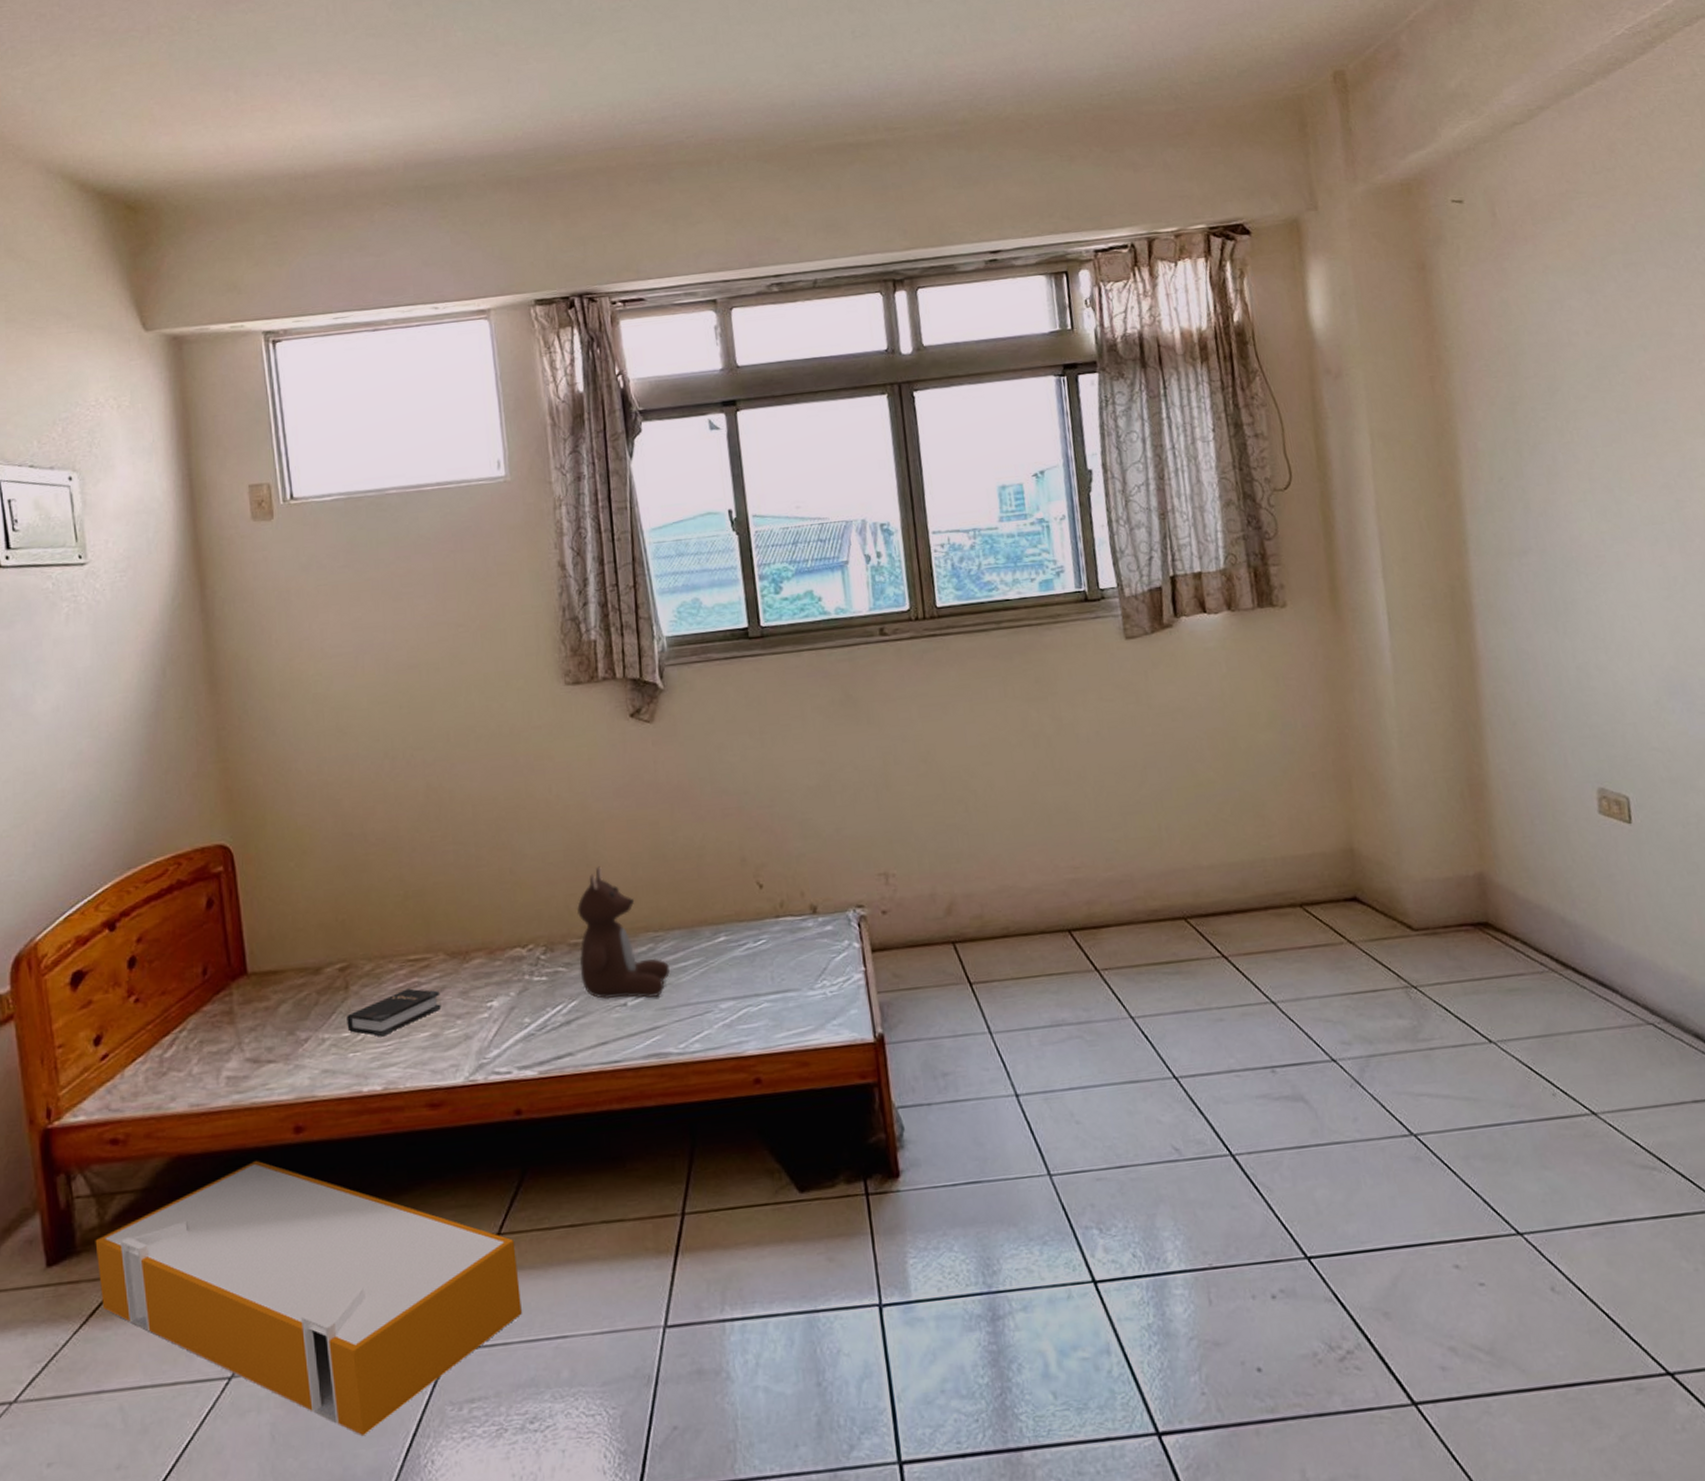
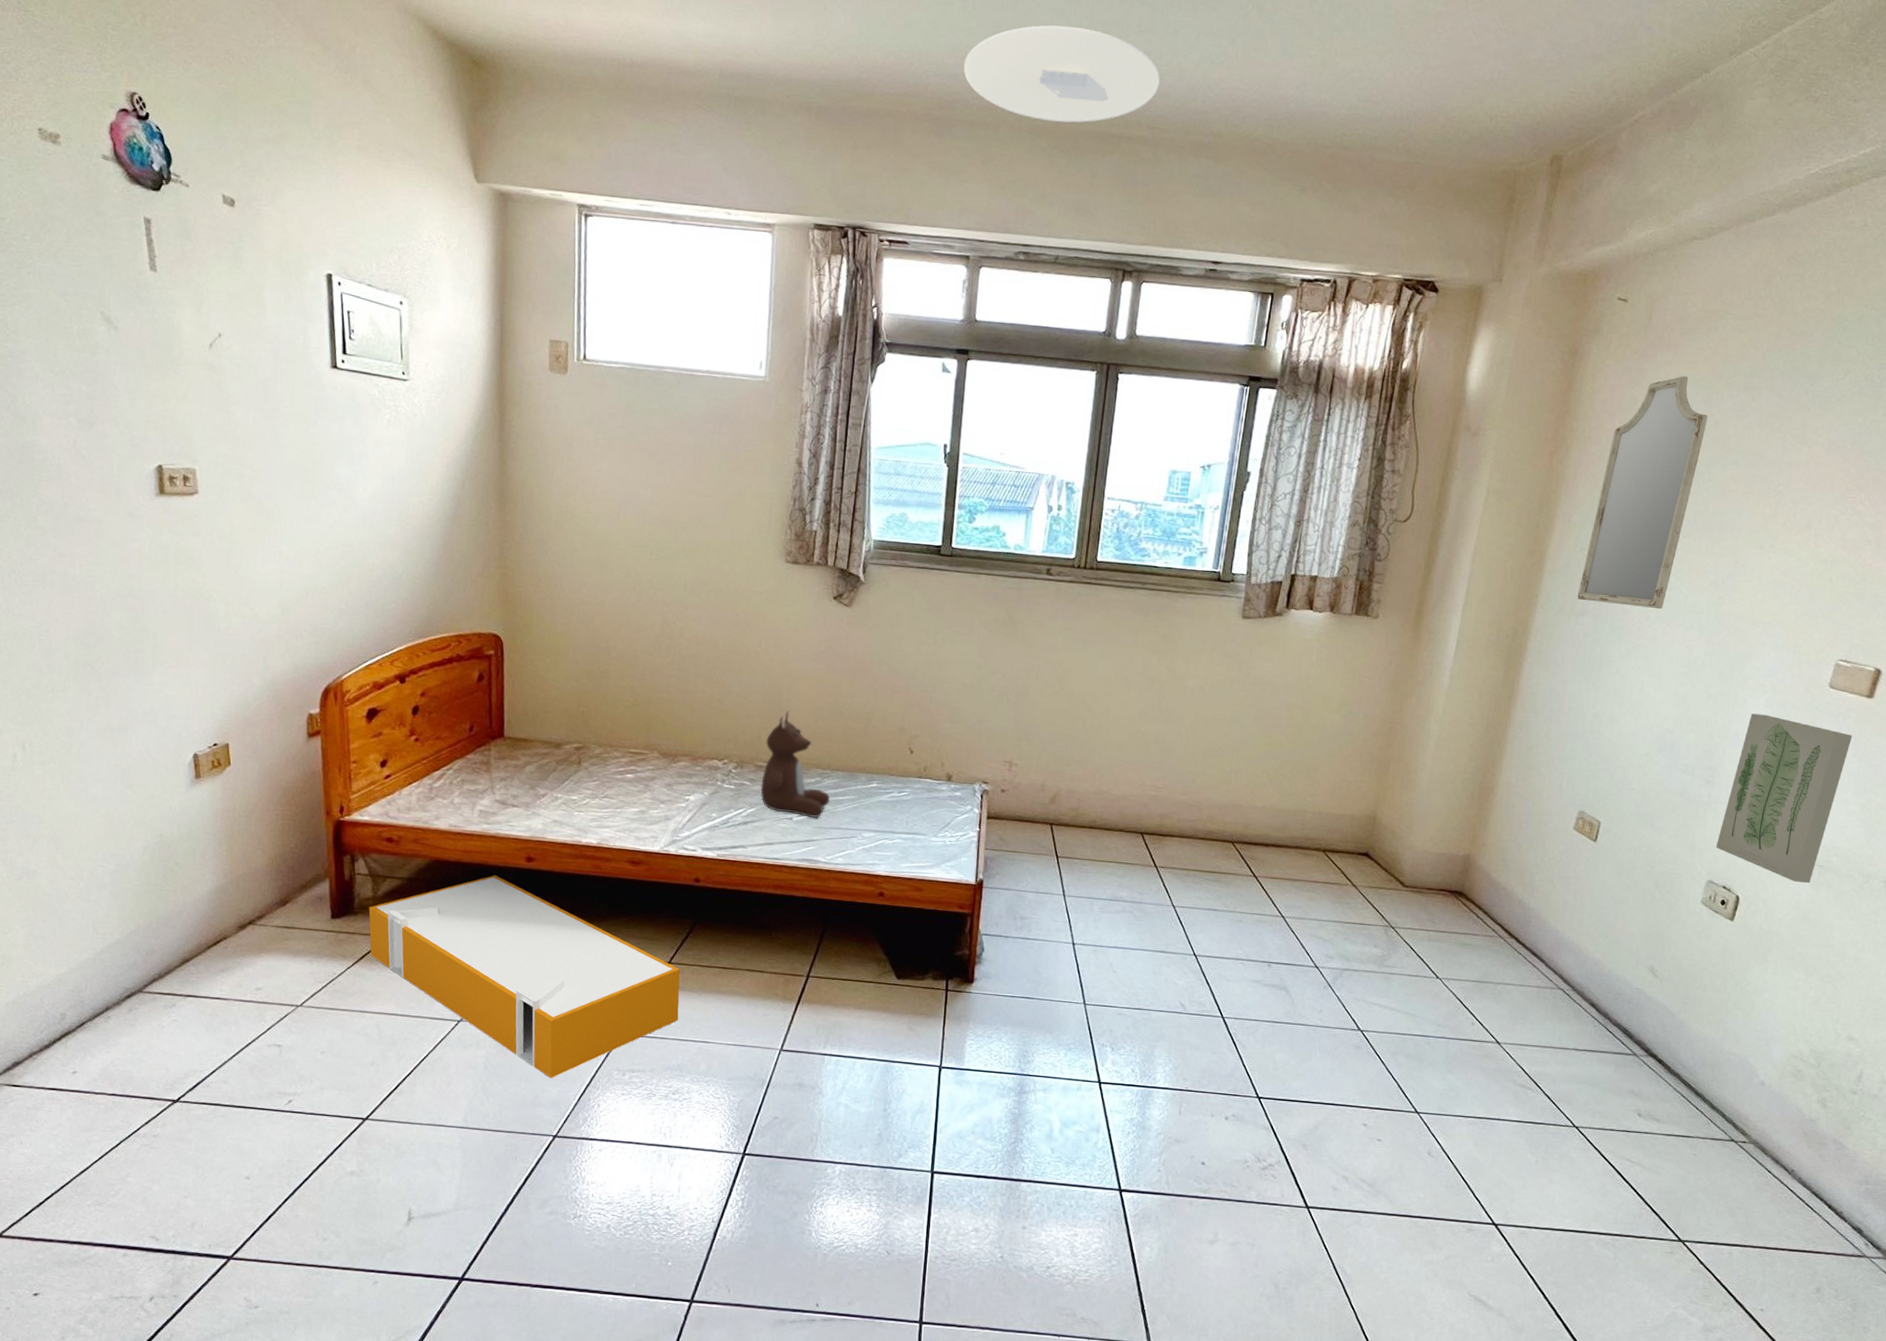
hardback book: present [347,988,442,1037] -> none [576,773,651,805]
ceiling light: none [670,45,888,145] -> present [963,25,1160,123]
home mirror: none [1494,266,1616,537] -> present [1577,376,1708,609]

